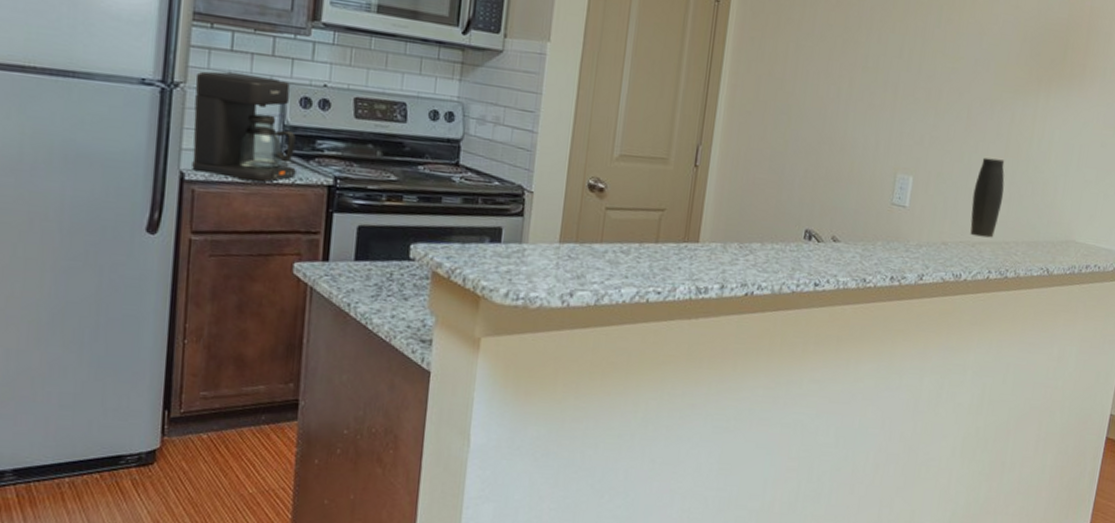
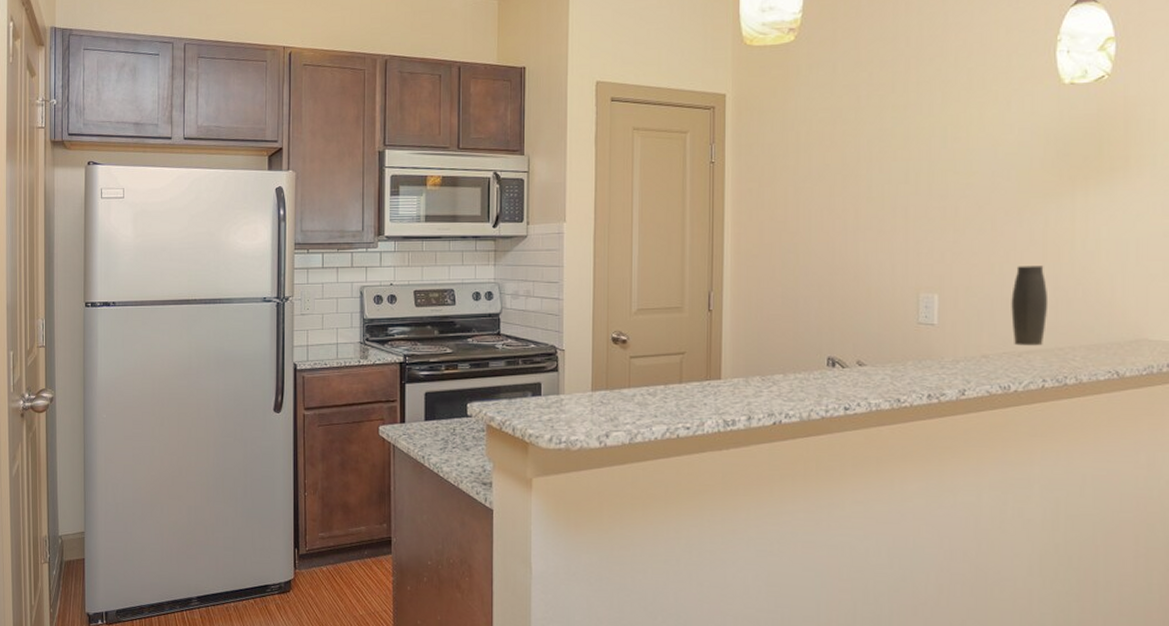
coffee maker: present [192,71,296,183] -> none [299,283,375,366]

